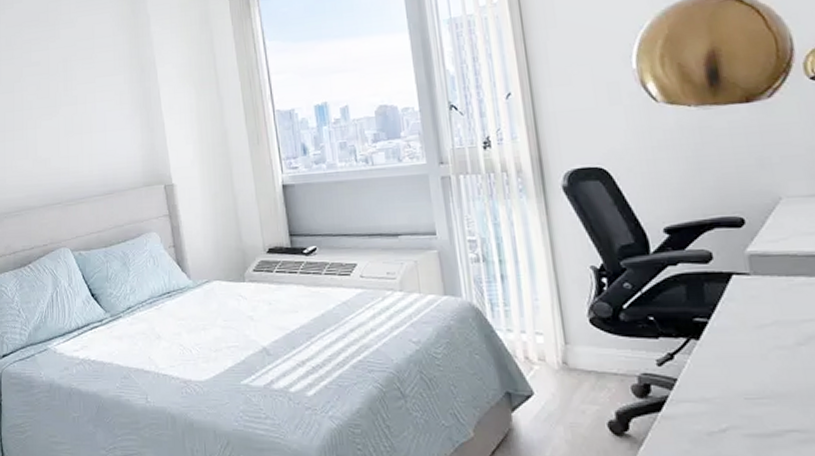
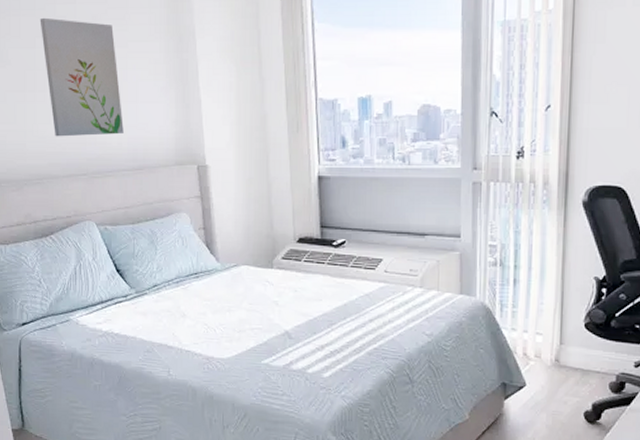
wall art: none [17,64,94,170] -> present [39,17,124,137]

